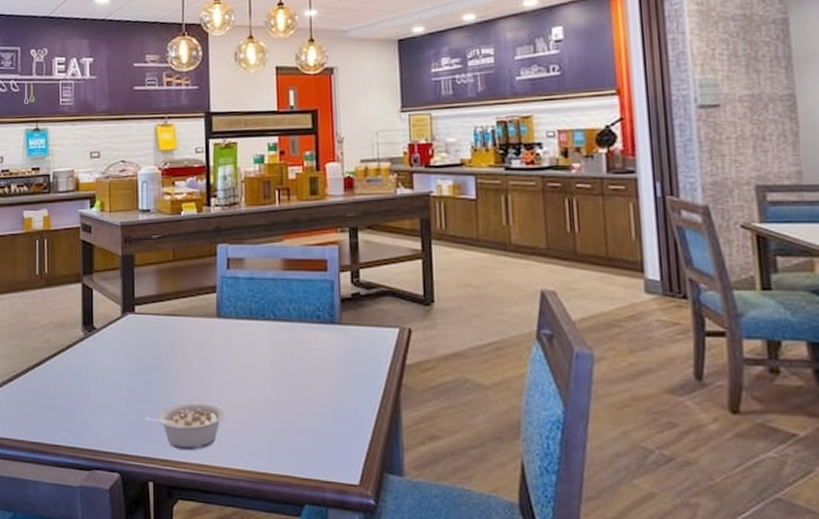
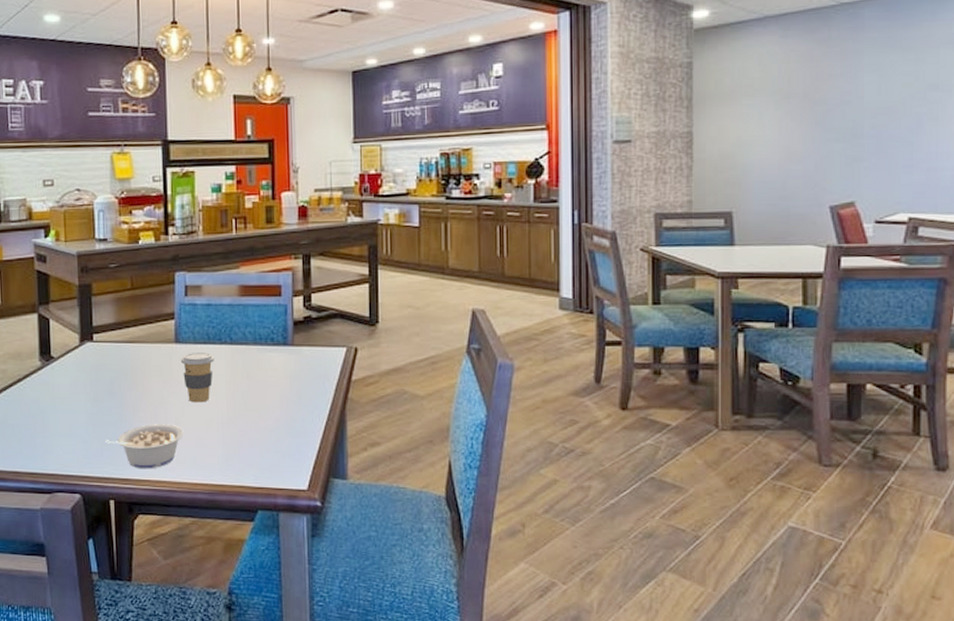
coffee cup: none [222,328,257,382] -> present [180,353,214,403]

